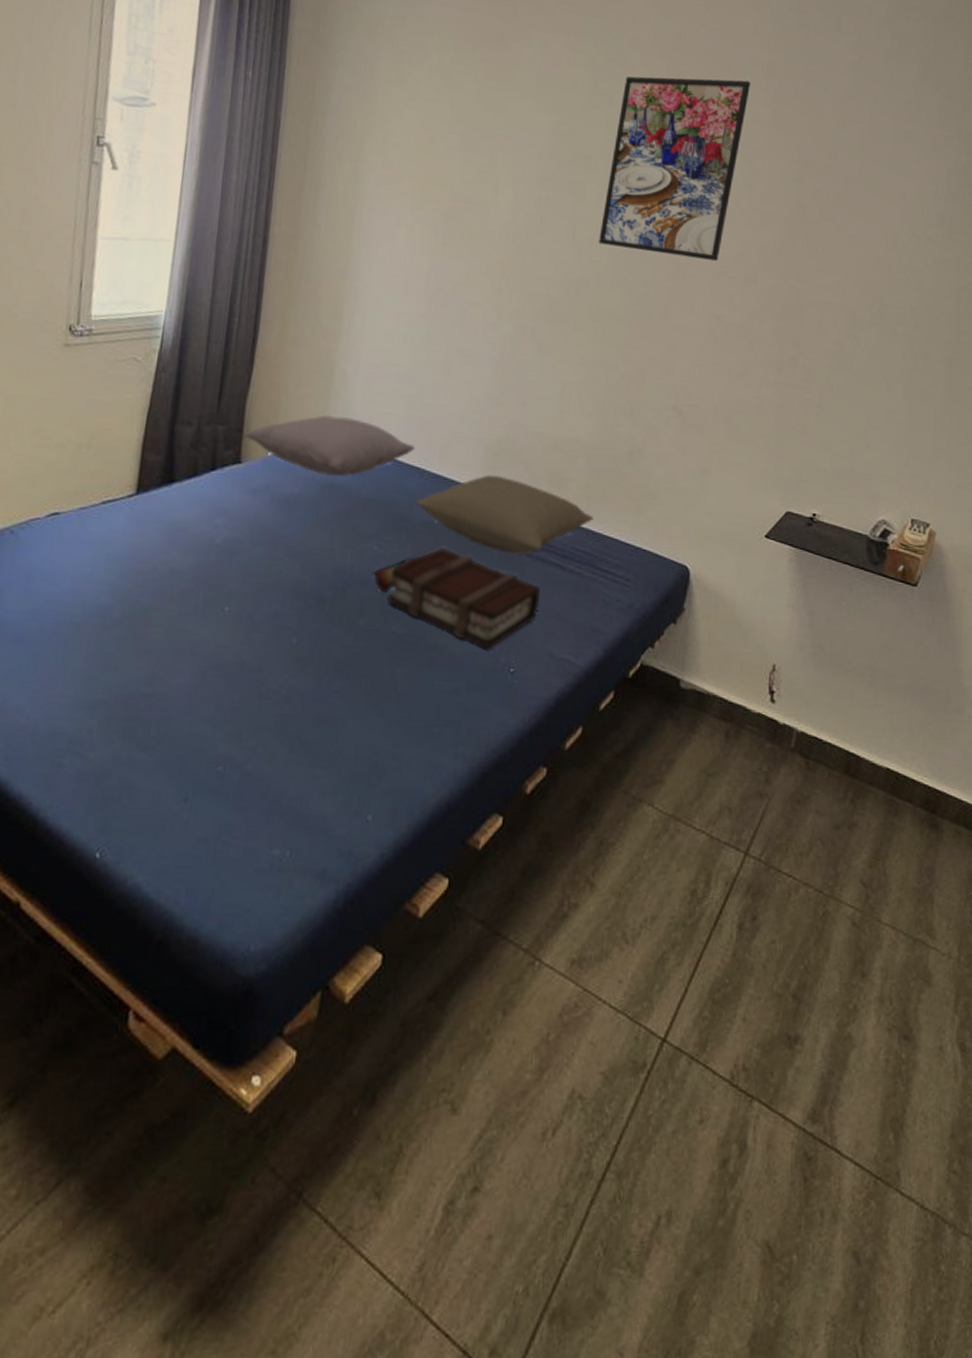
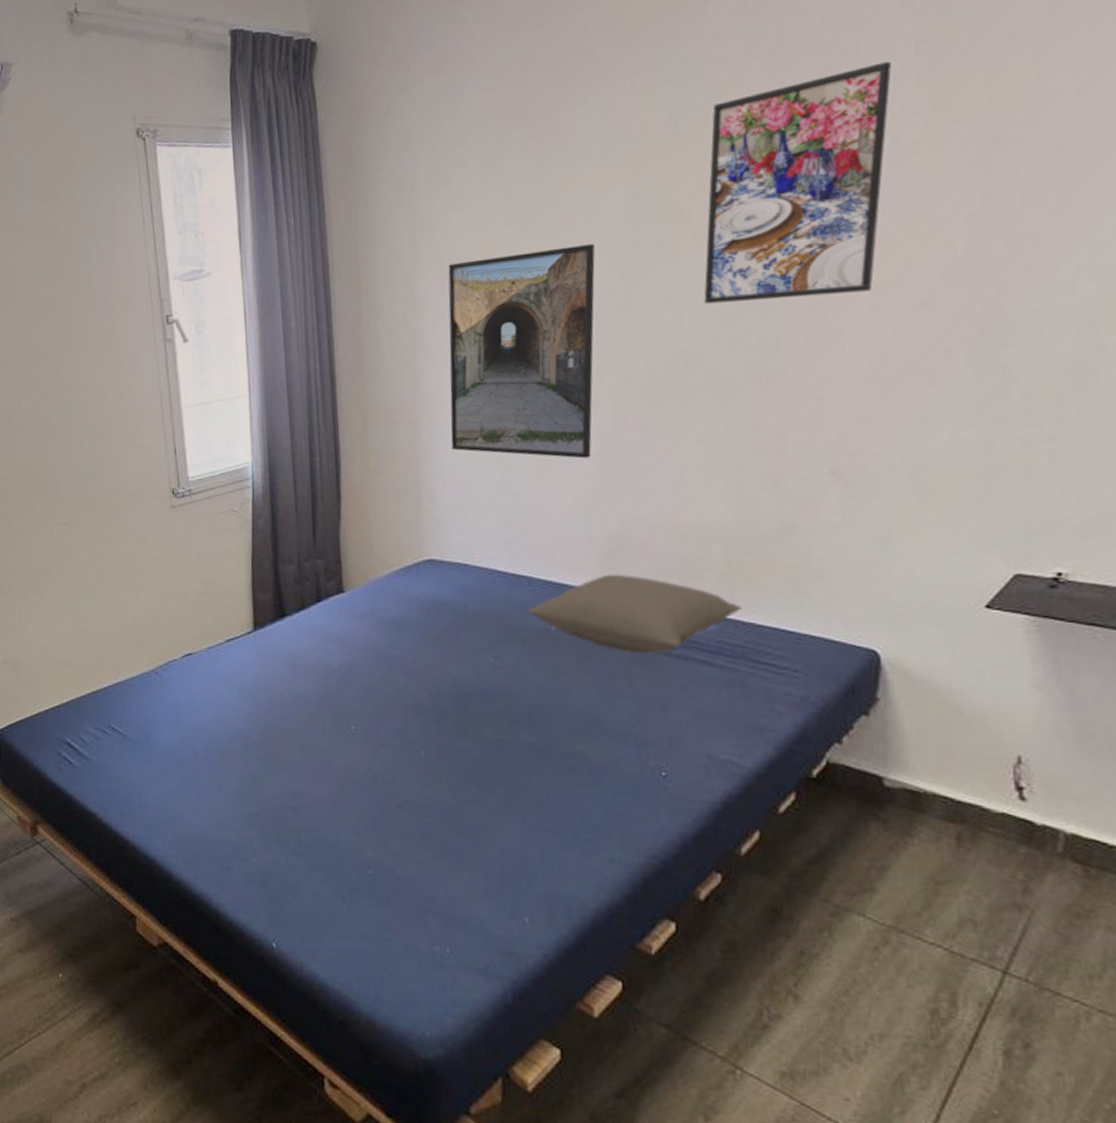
pillow: present [244,415,415,477] -> none [342,535,518,595]
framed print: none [369,155,521,363] -> present [448,244,596,459]
book: present [374,548,540,649] -> none [495,654,687,753]

